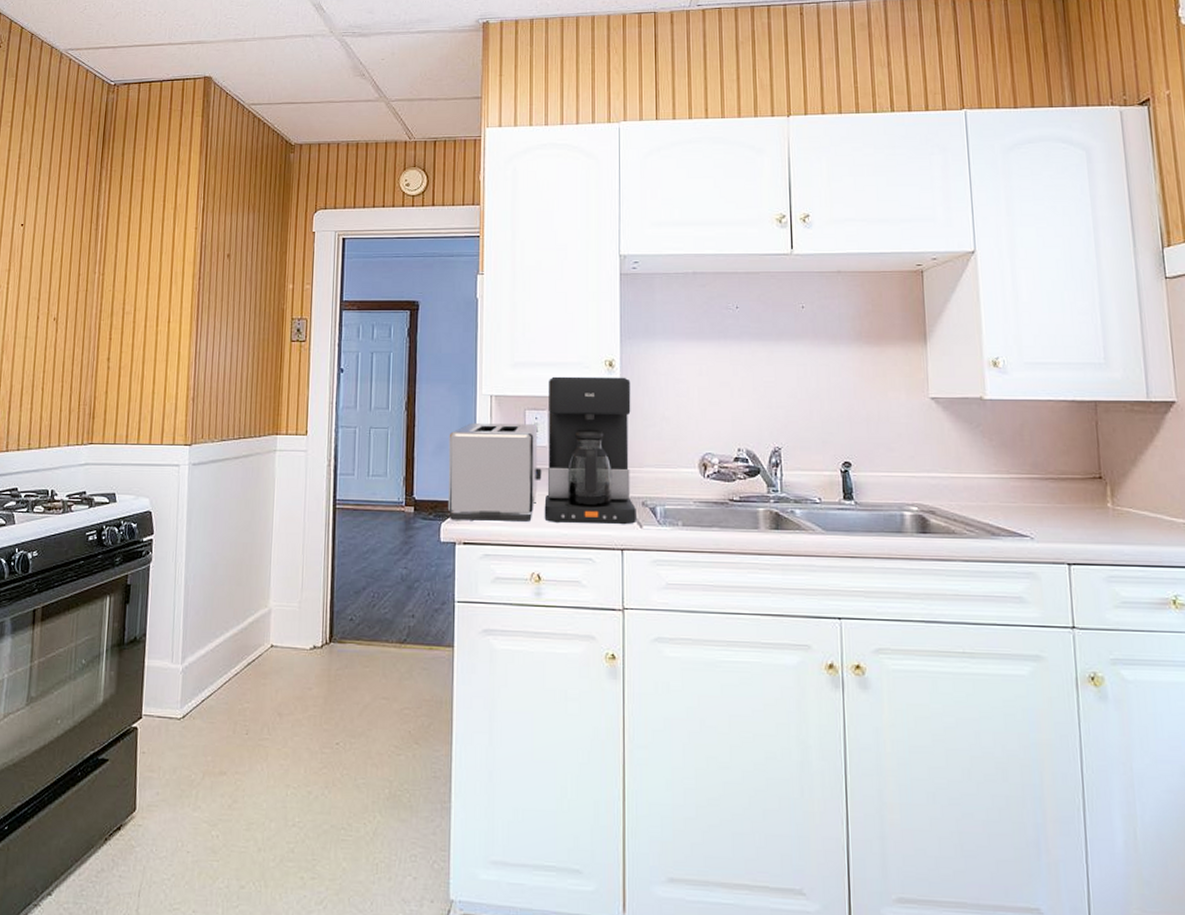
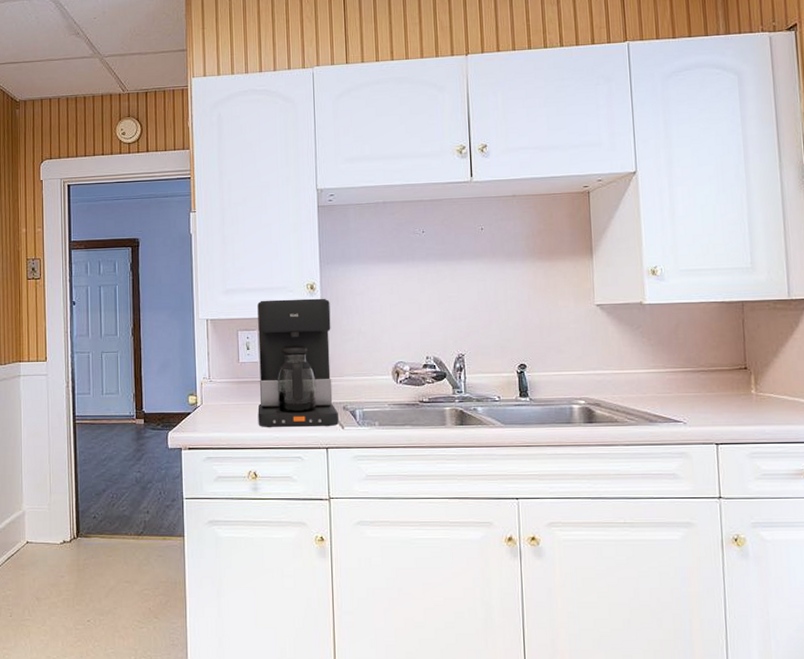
toaster: present [447,423,543,523] -> none [171,343,255,430]

